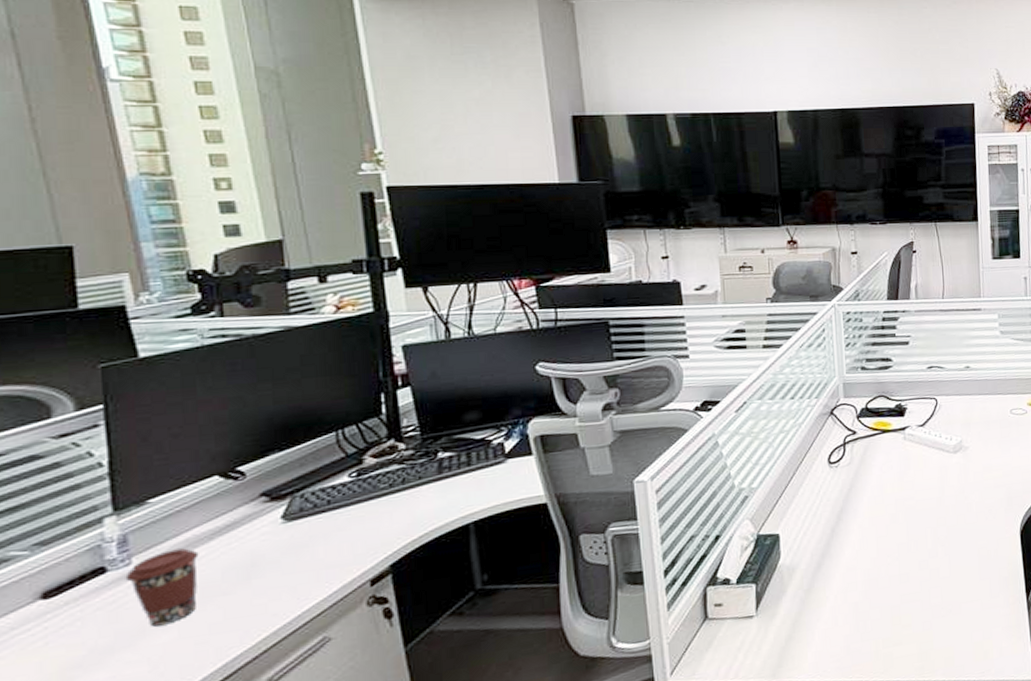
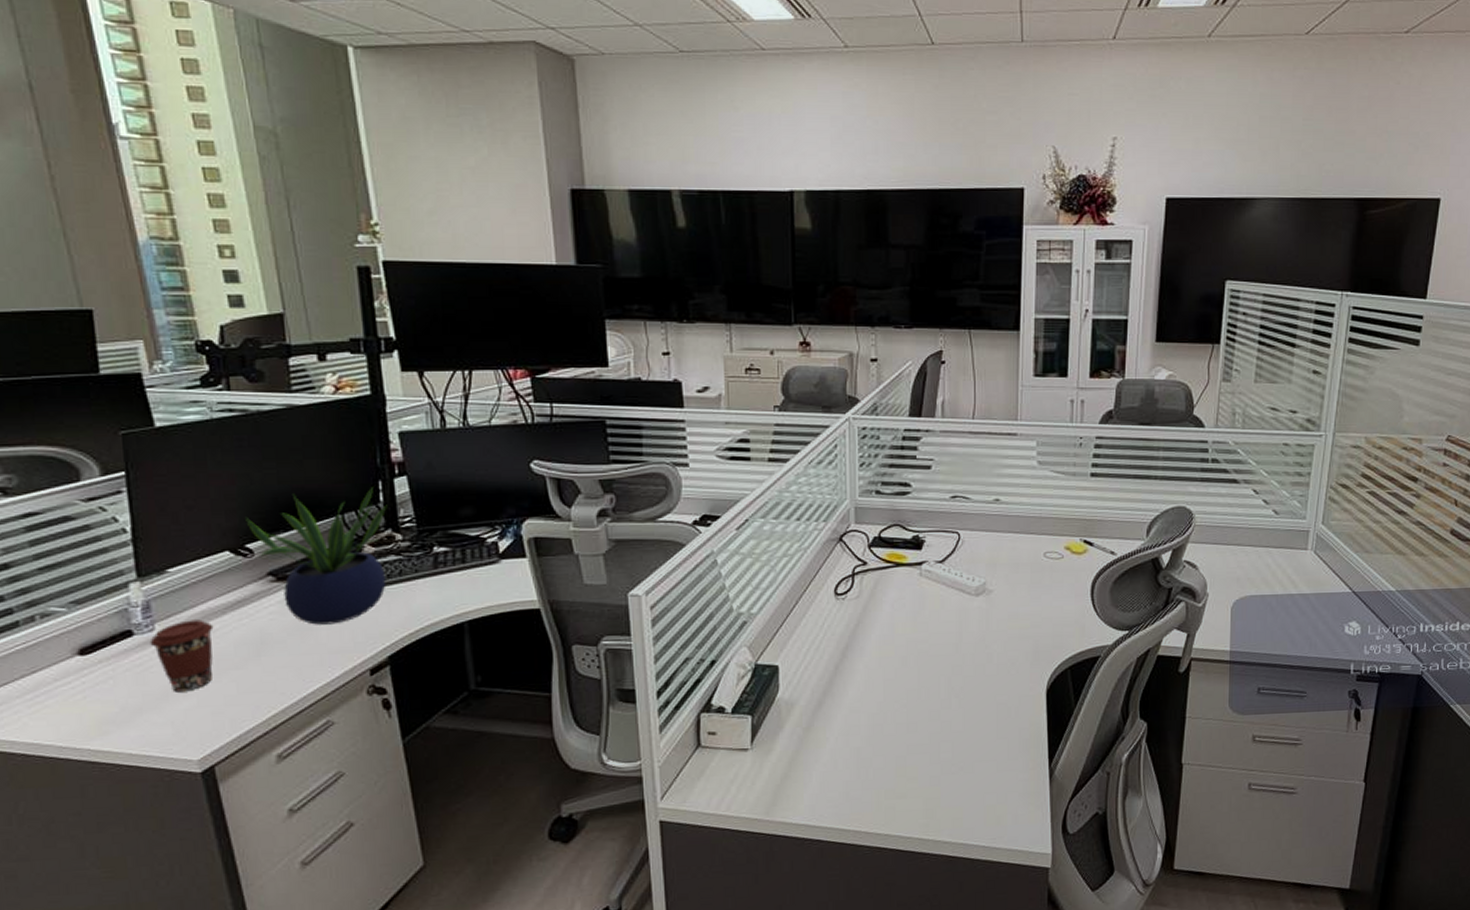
potted plant: none [237,399,390,542] -> present [245,486,387,625]

